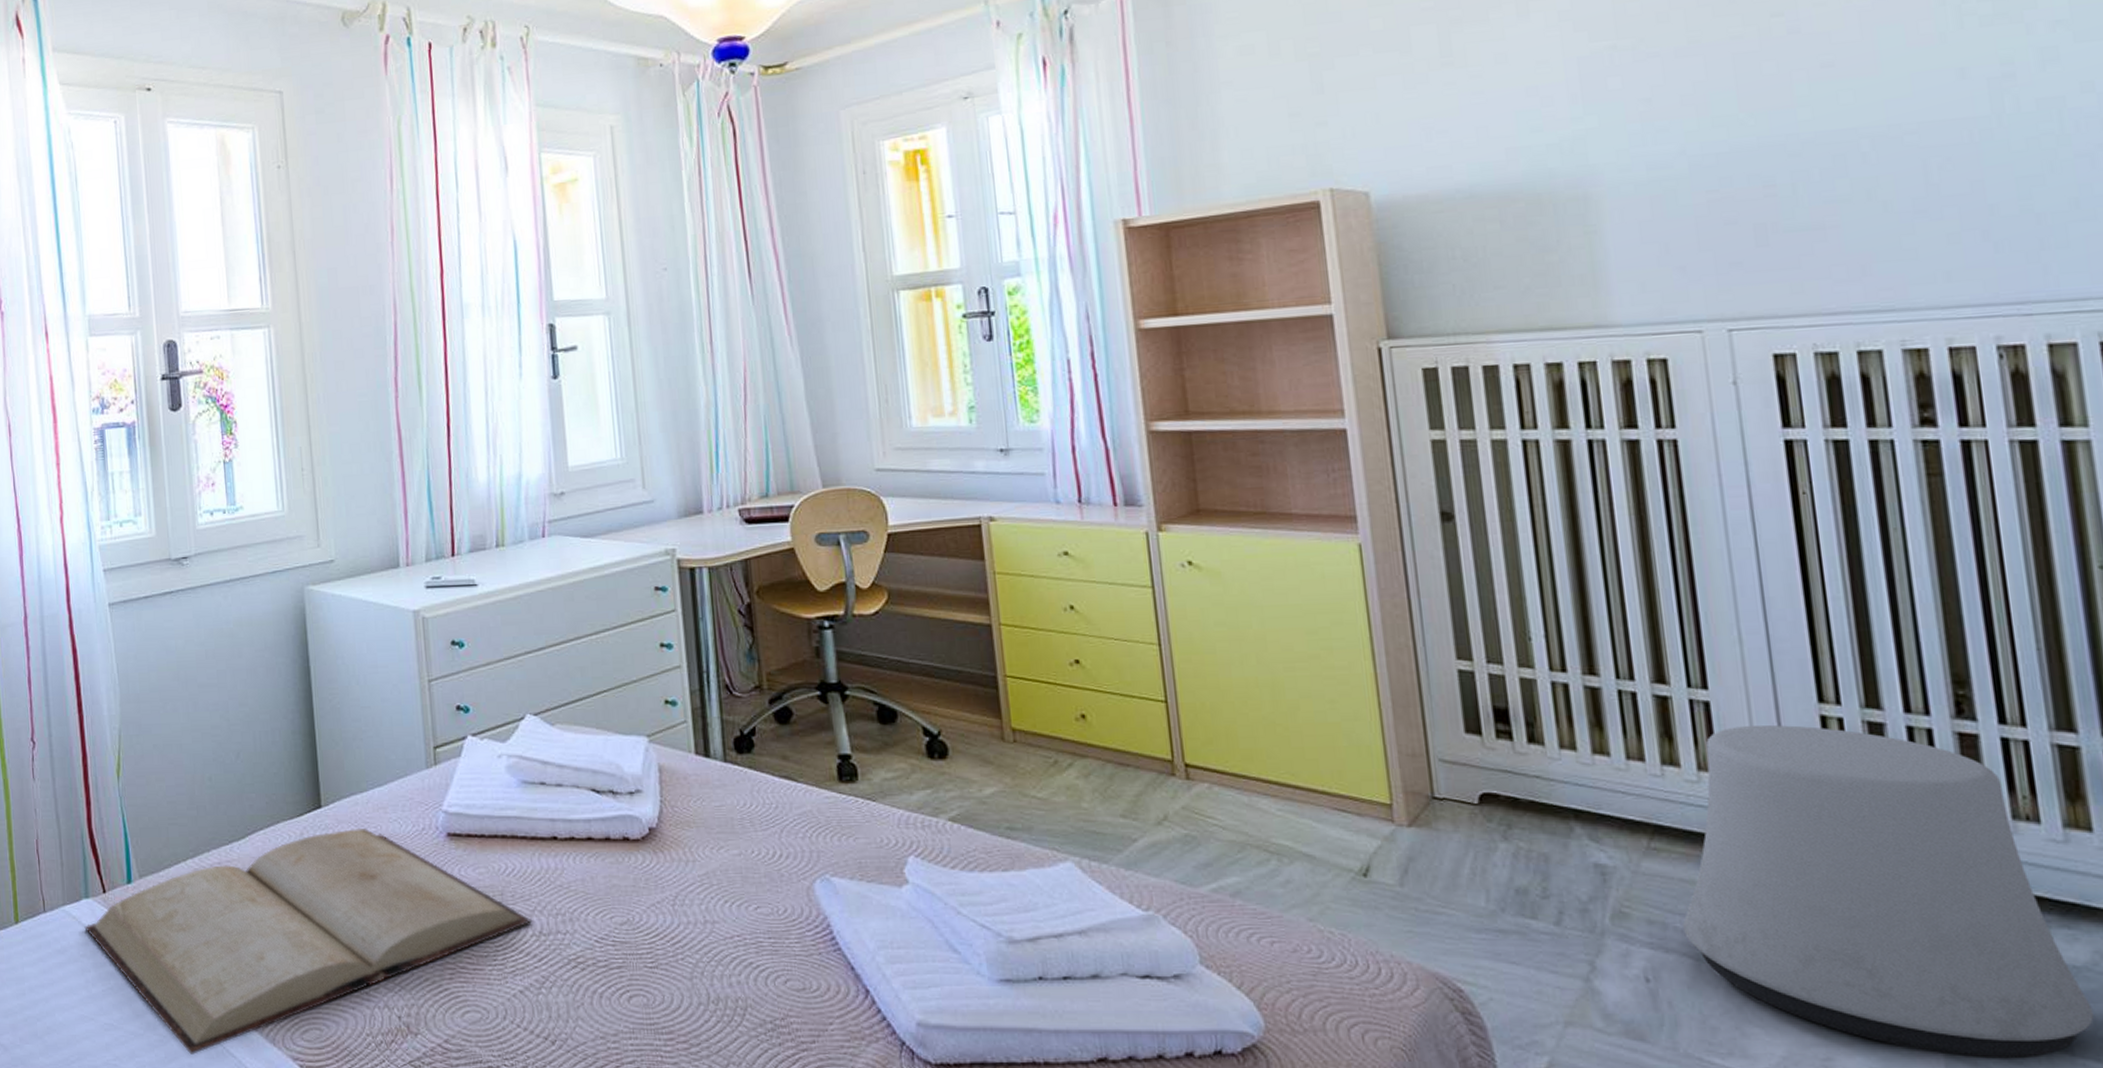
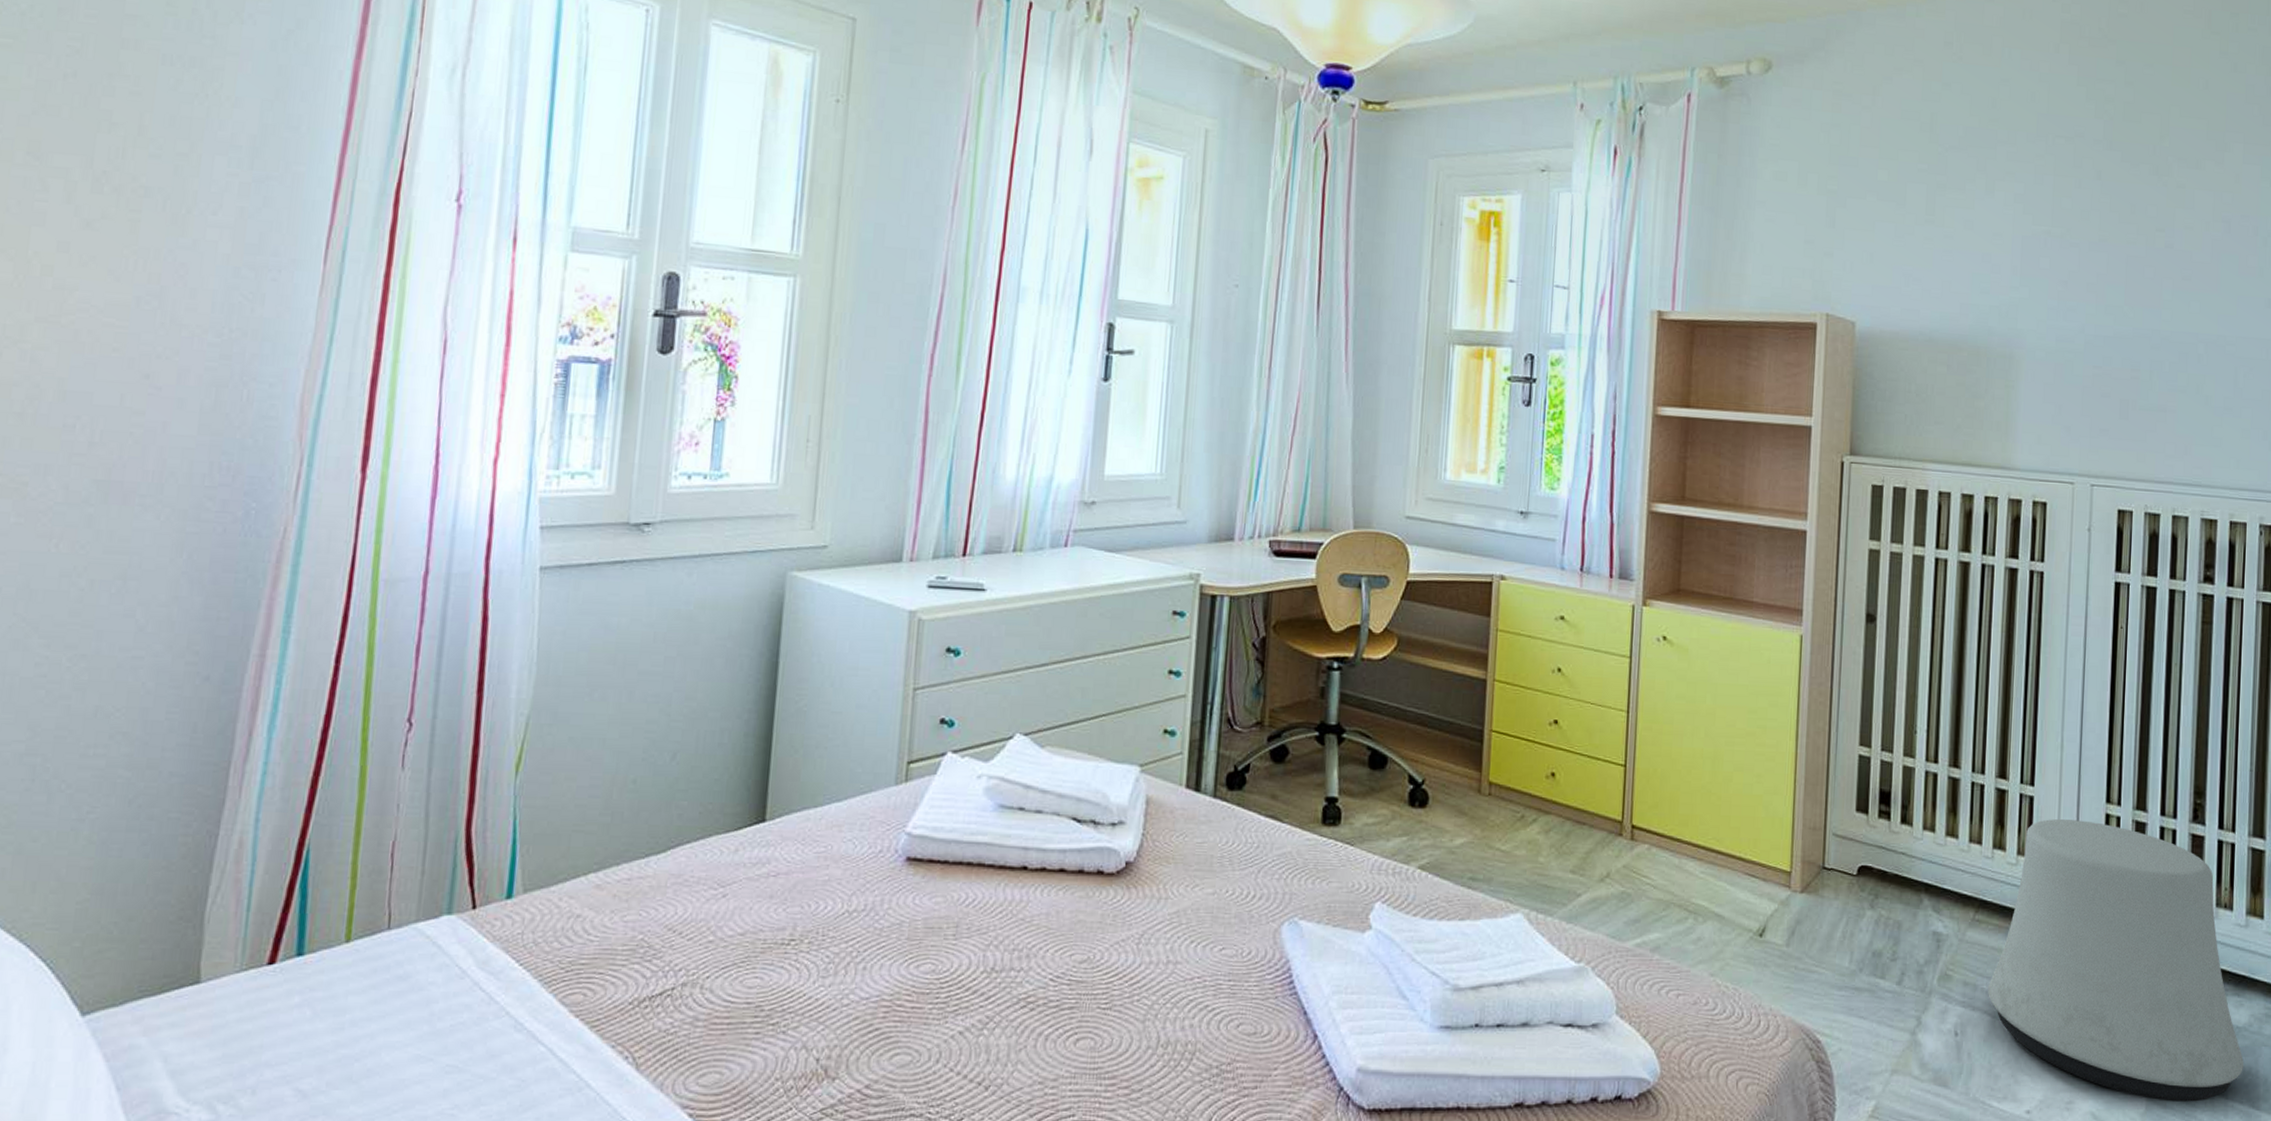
book: present [84,827,533,1054] -> none [440,846,986,1102]

